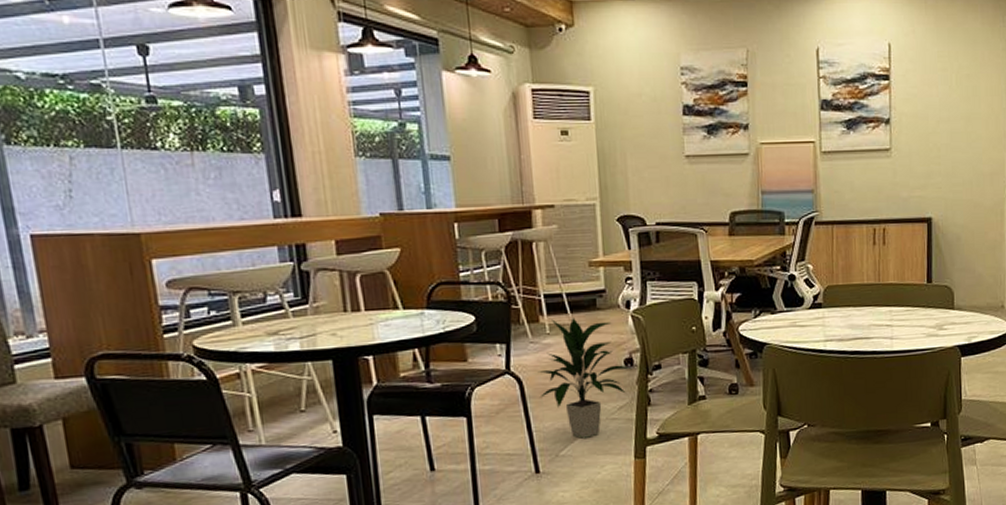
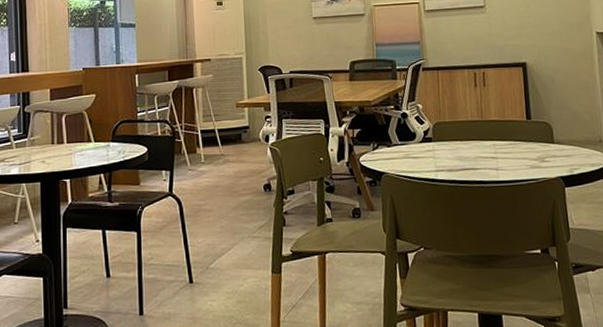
indoor plant: present [537,316,632,439] -> none [194,148,270,254]

